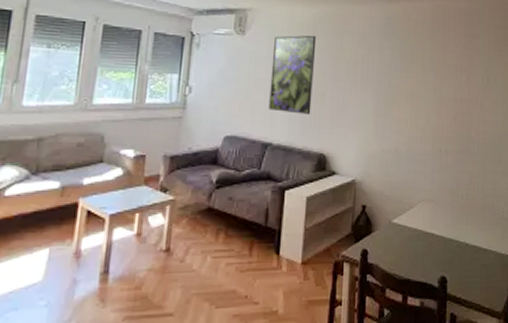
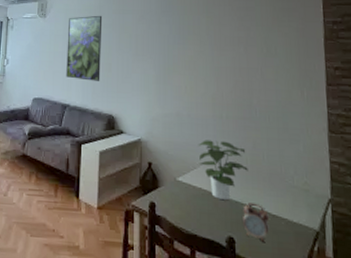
potted plant: none [415,176,463,240] -> present [198,140,248,201]
alarm clock: none [454,239,480,277] -> present [242,203,269,242]

